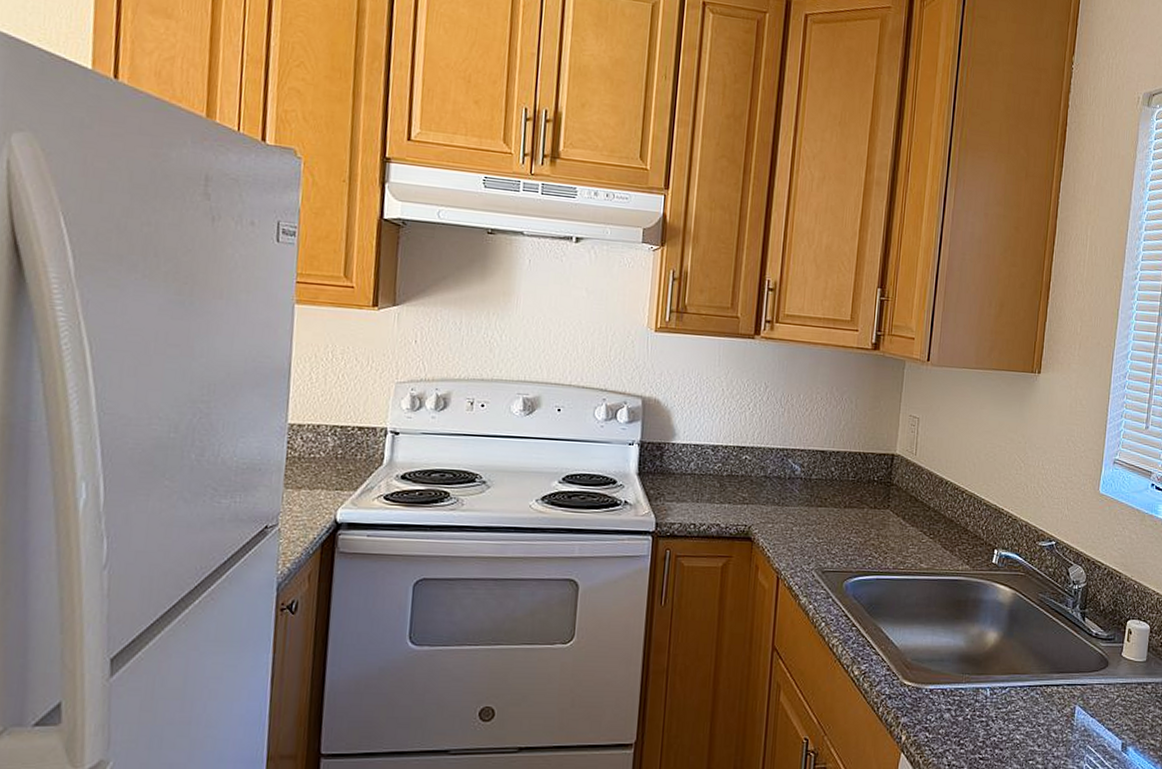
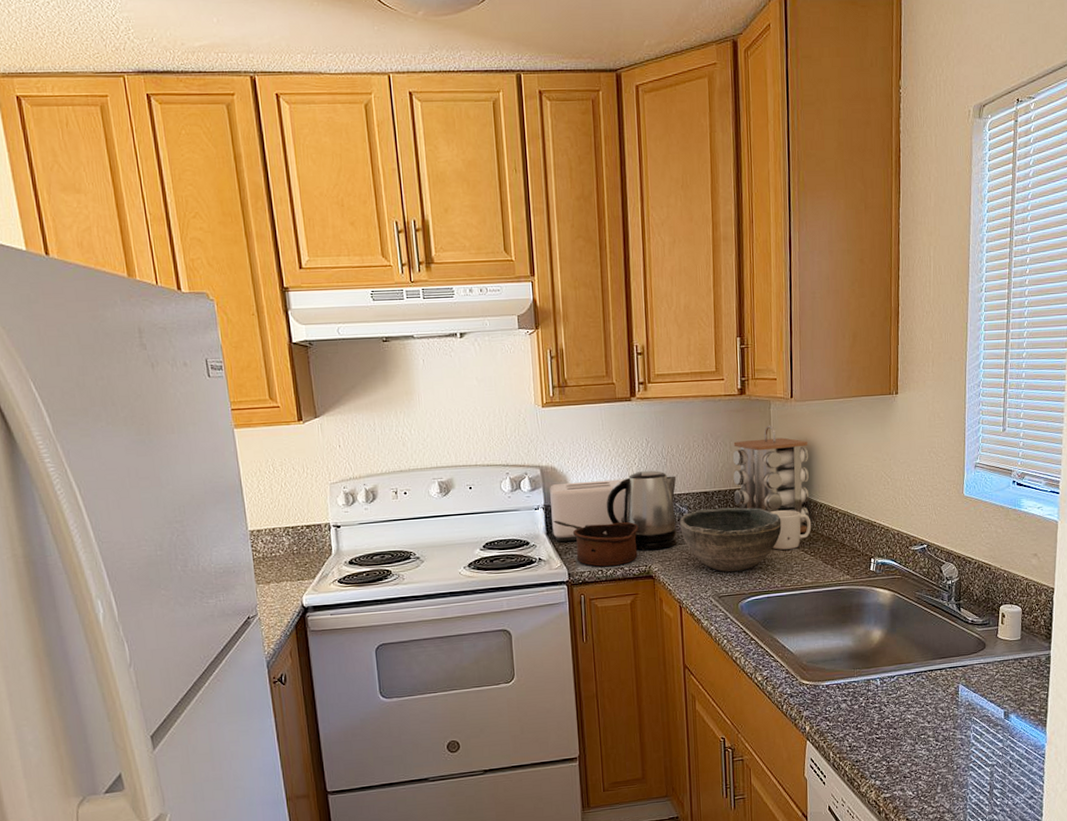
toaster: none [644,418,736,488] -> present [550,479,626,543]
cooking pot: none [648,459,743,521] -> present [553,520,639,567]
kettle: none [709,417,793,509] -> present [606,470,677,550]
bowl: none [789,470,902,546] -> present [680,507,782,572]
spice rack: none [852,387,940,511] -> present [733,425,810,533]
mug: none [888,482,935,529] -> present [770,510,812,551]

